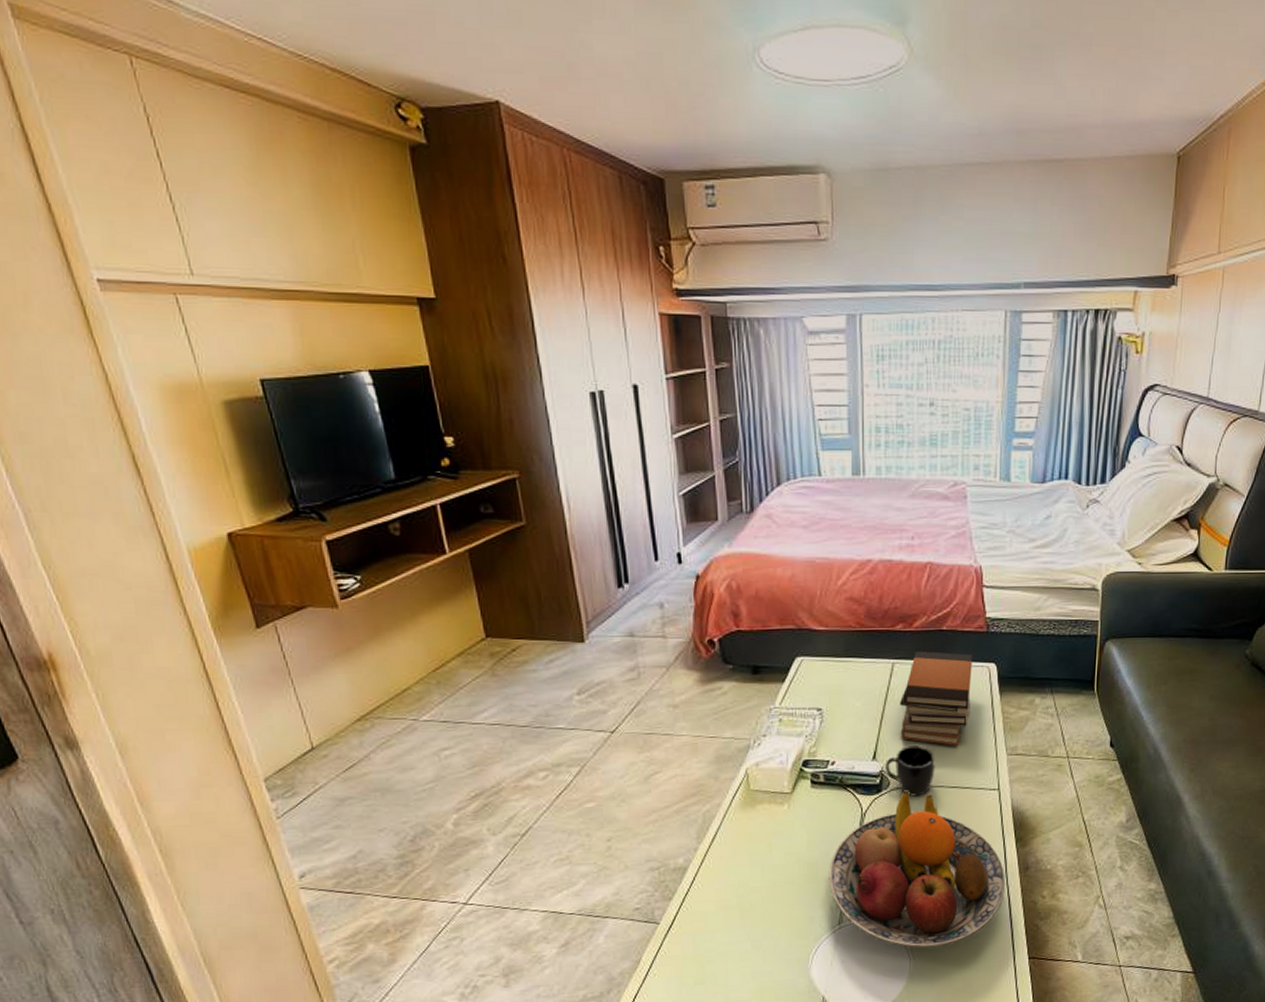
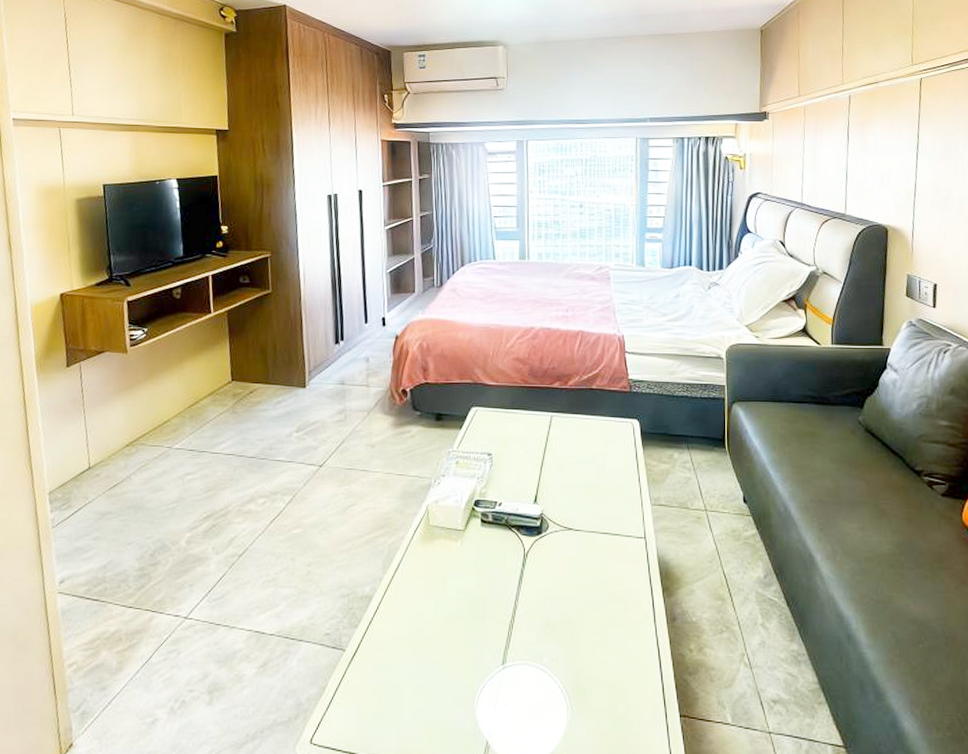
fruit bowl: present [828,790,1005,948] -> none [494,533,654,697]
mug: present [885,746,935,797] -> none [545,492,588,540]
book stack: present [899,651,973,746] -> none [556,407,618,494]

